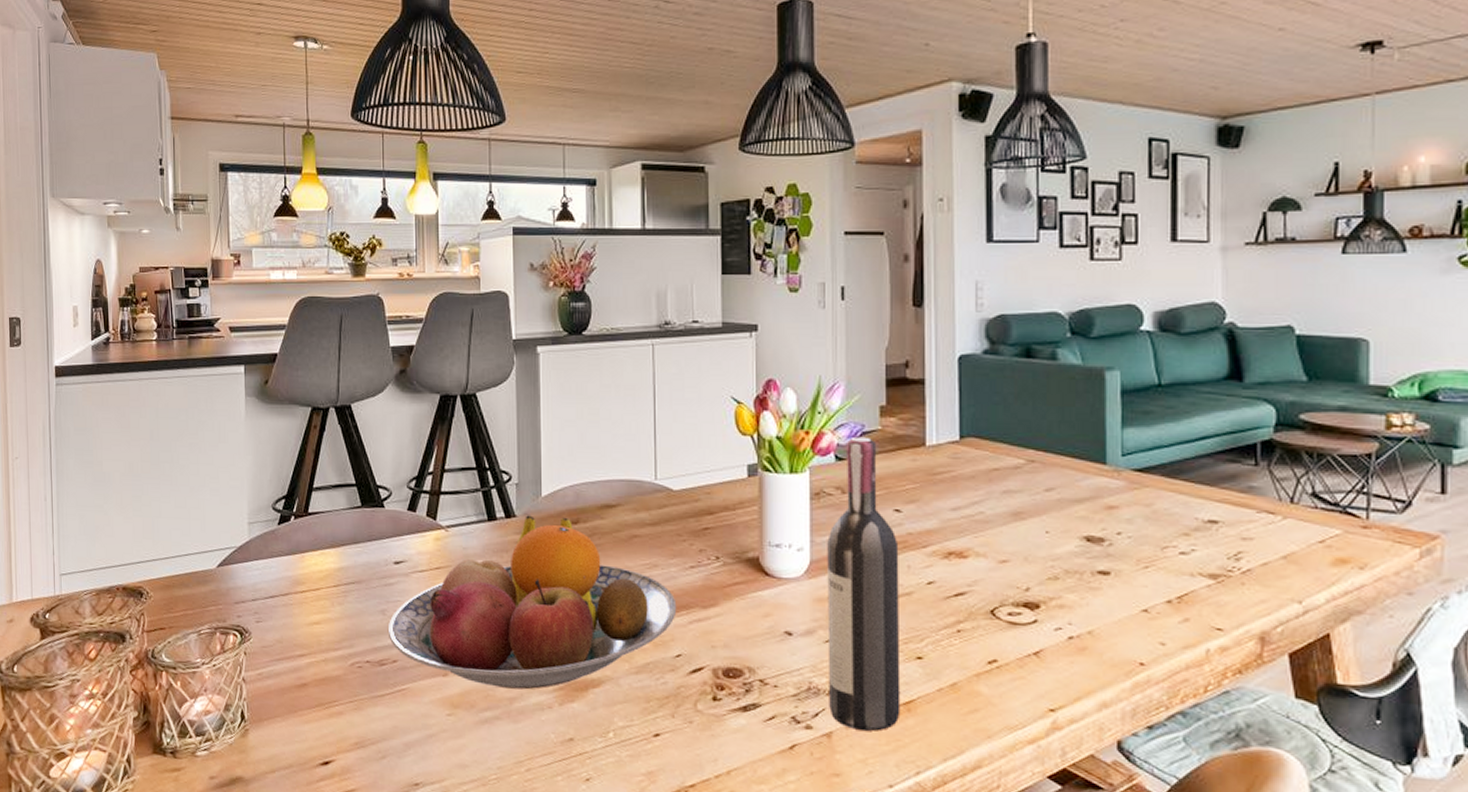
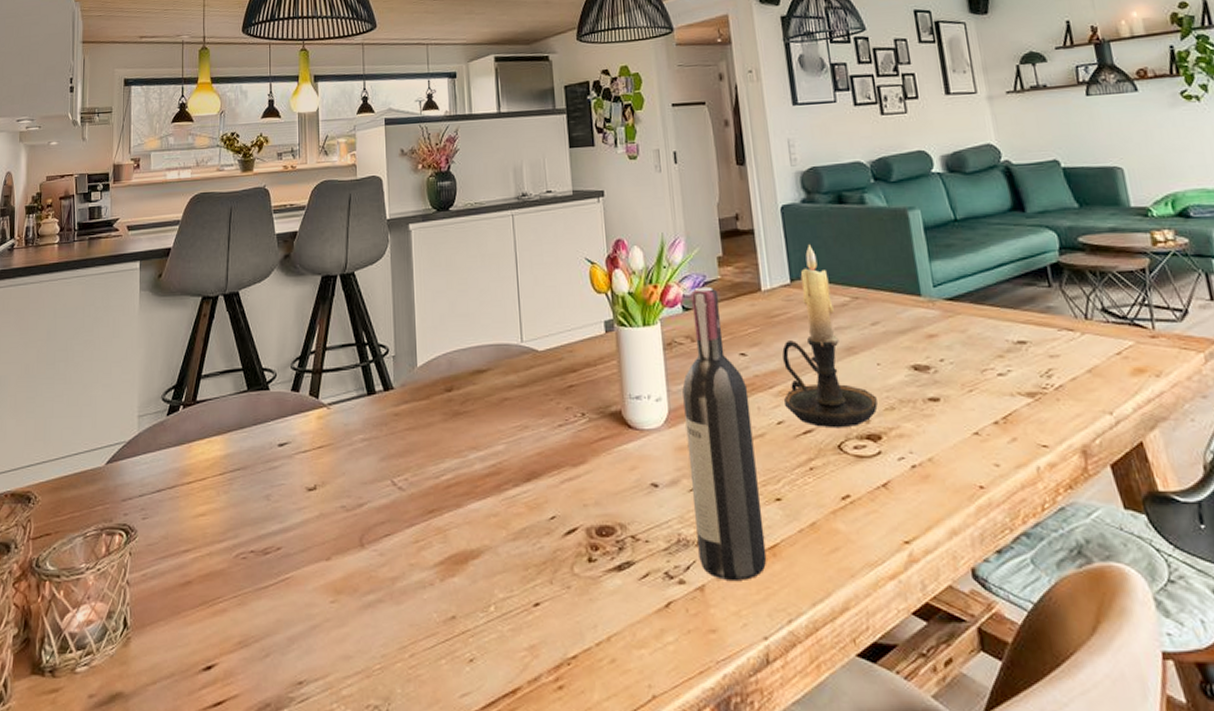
fruit bowl: present [387,515,677,690] -> none [272,385,549,568]
candle holder: none [938,400,1040,594] -> present [782,244,878,429]

